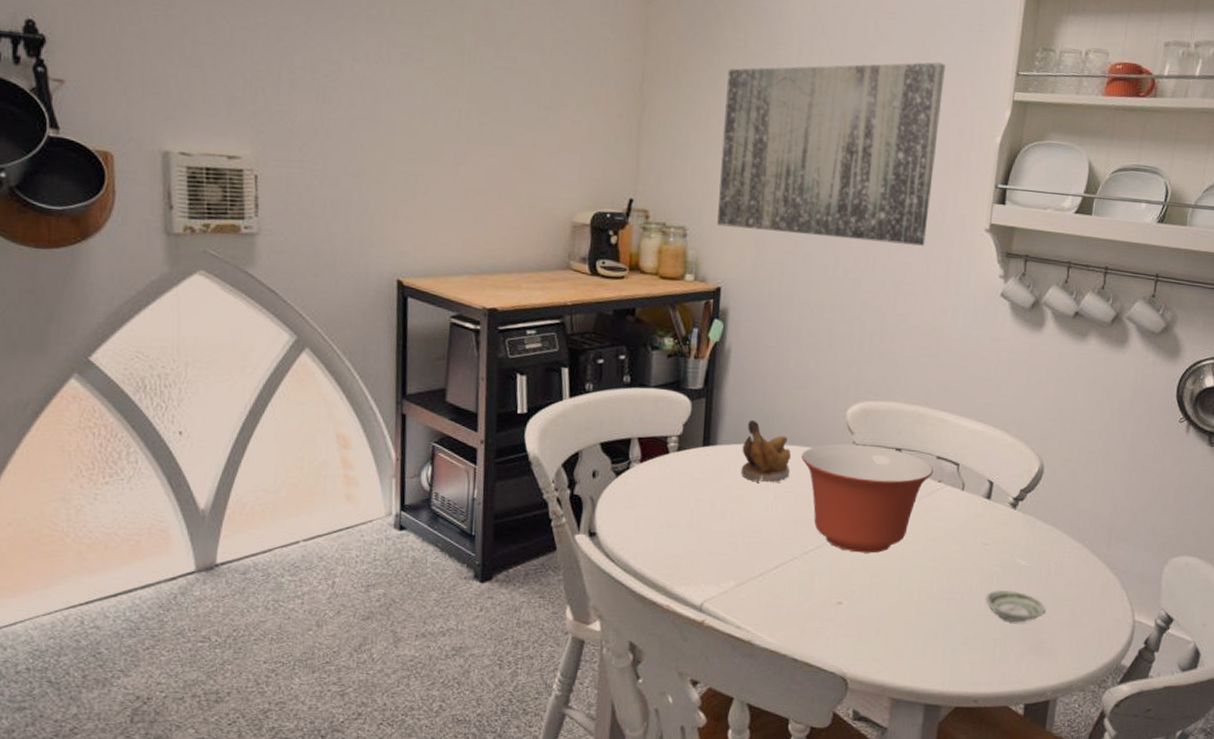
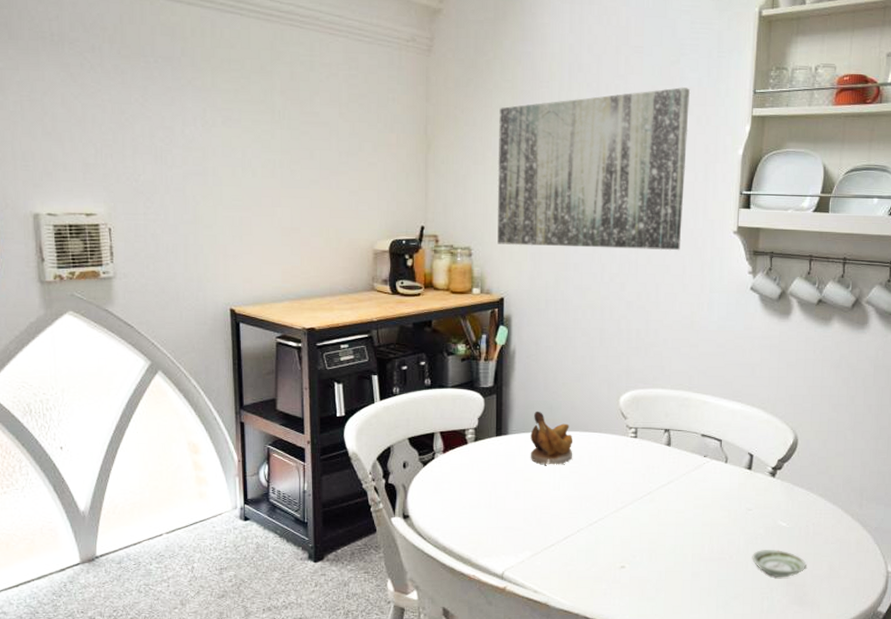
mixing bowl: present [802,443,934,554] -> none [582,427,700,522]

